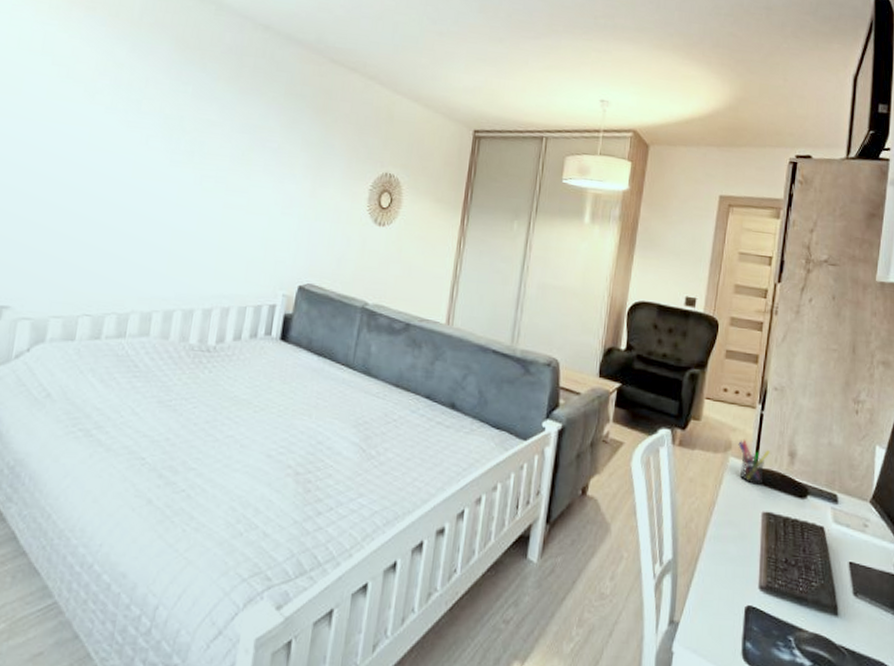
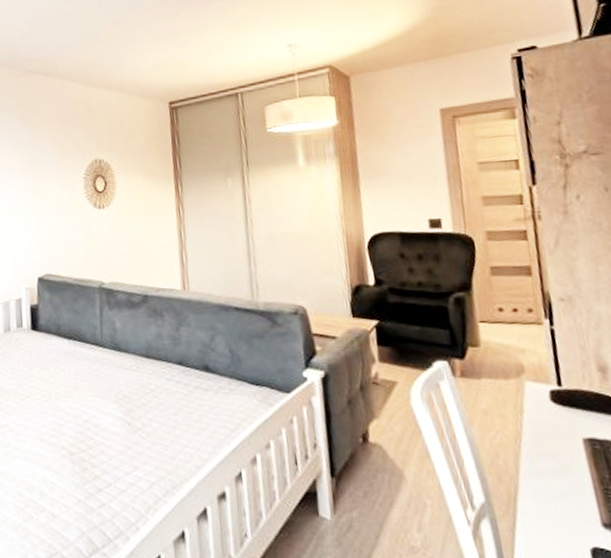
pen holder: present [738,439,770,485] -> none [531,359,574,409]

